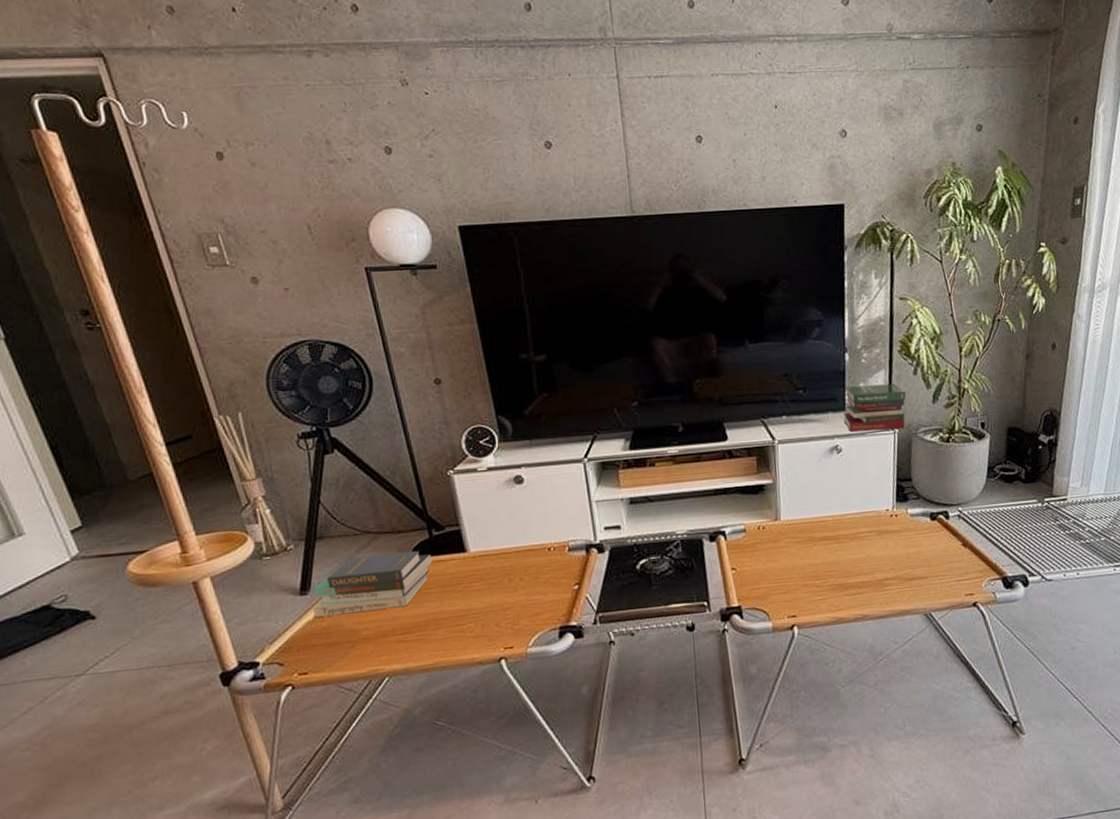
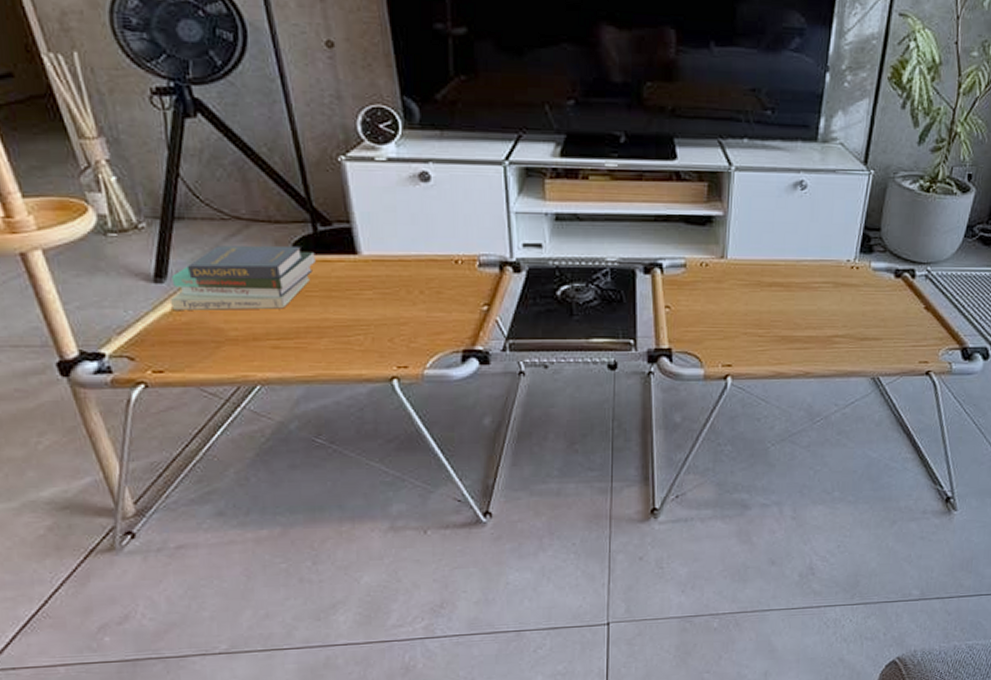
books: present [843,383,906,432] -> none [813,113,889,171]

